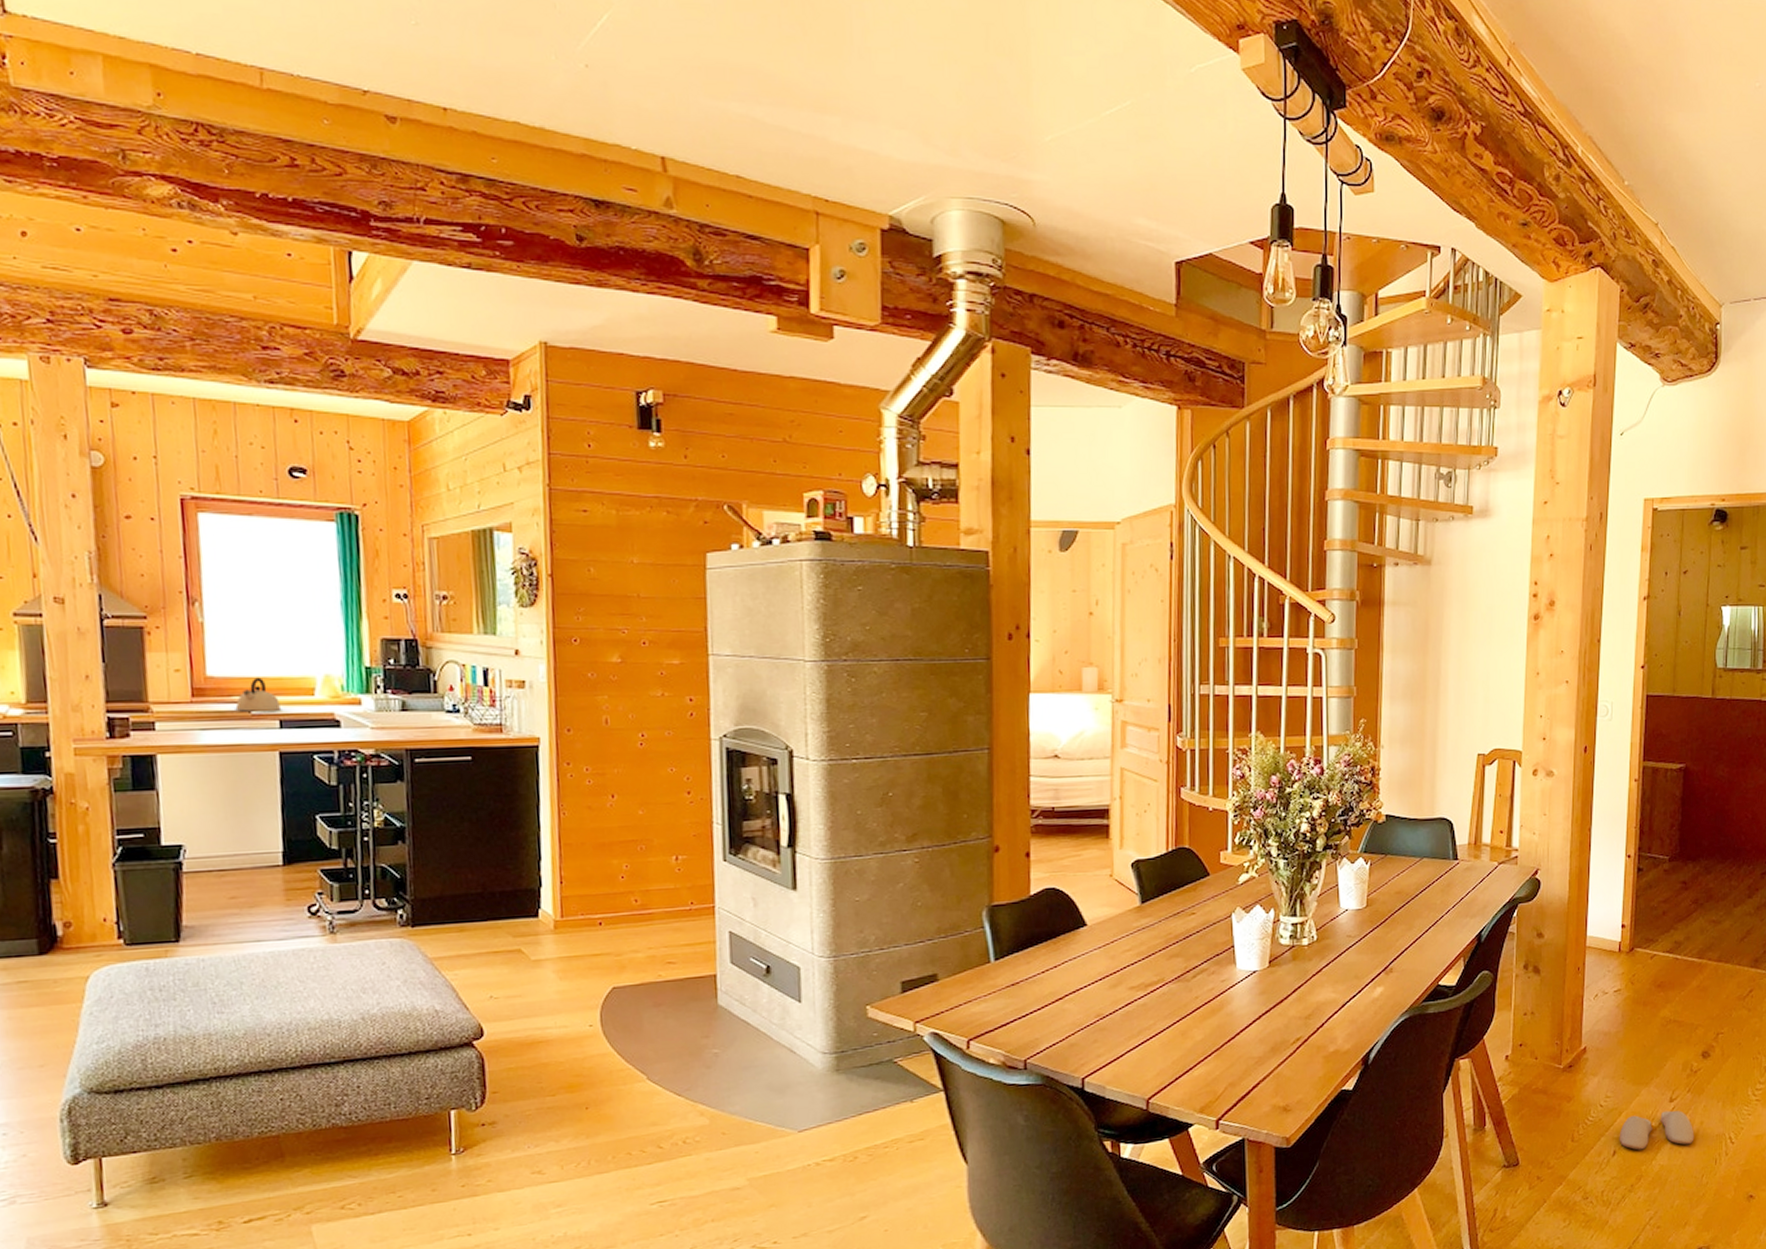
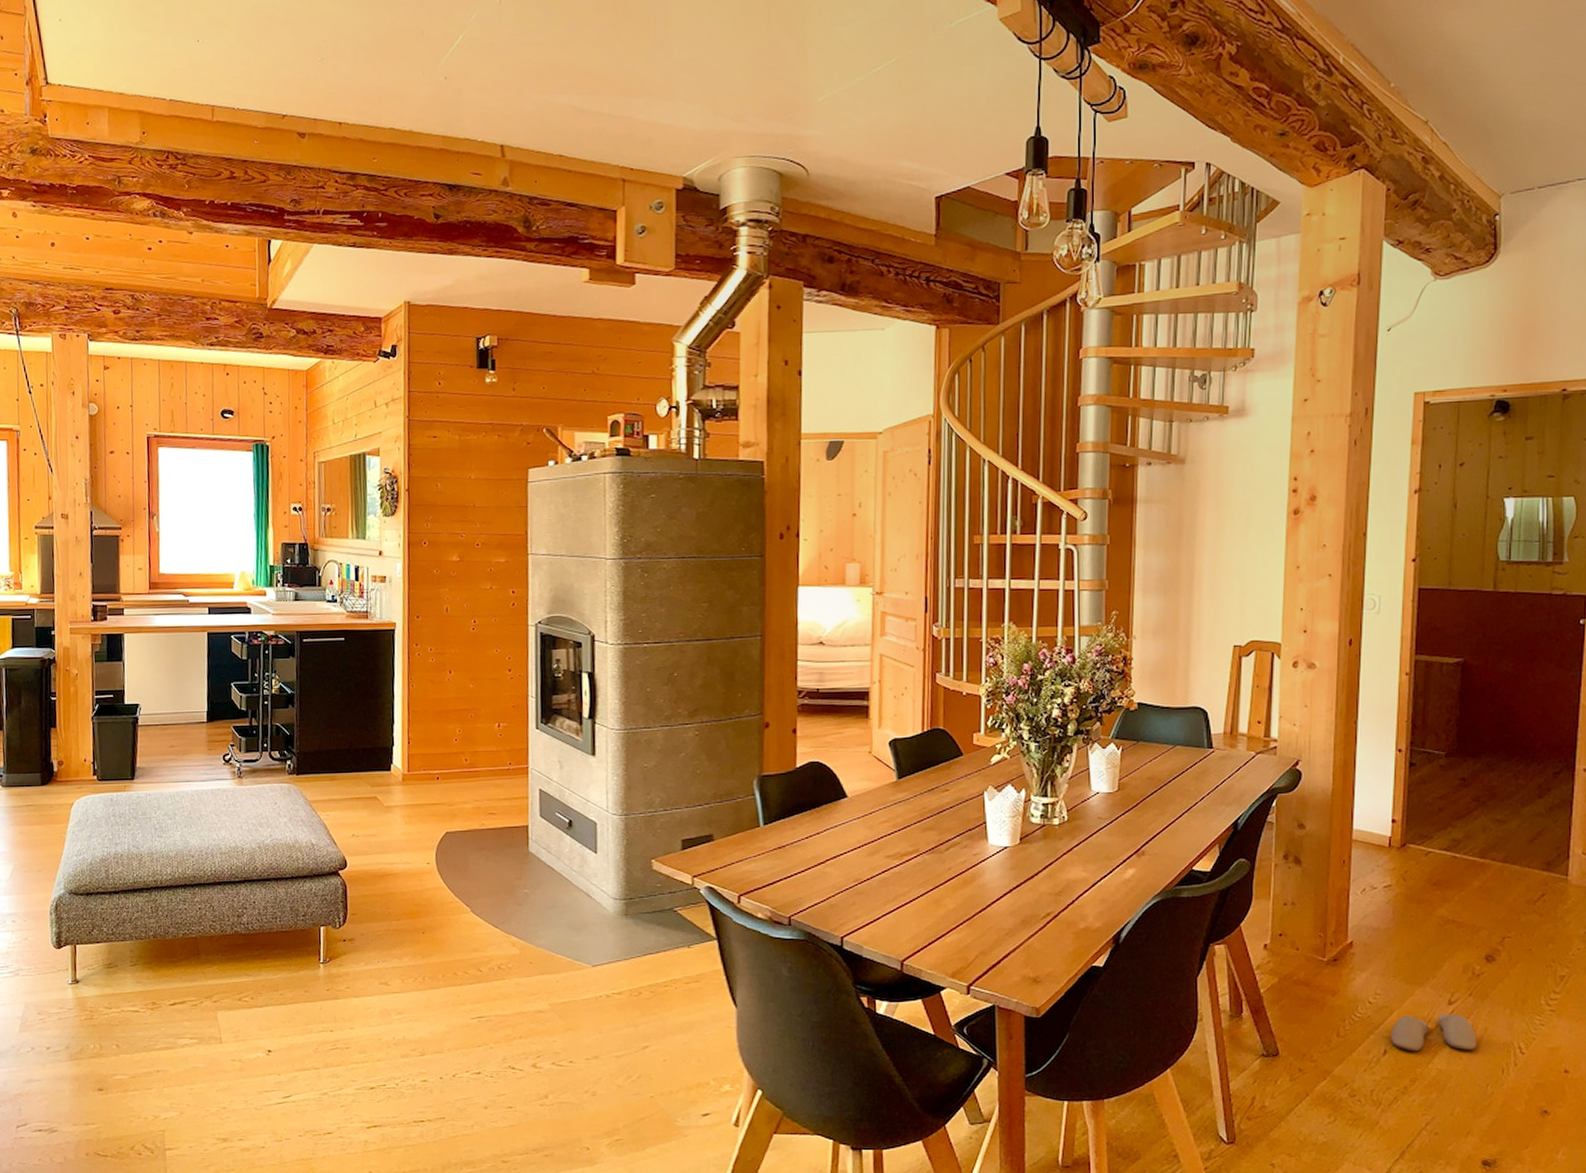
kettle: present [235,677,280,713] -> none [178,574,209,602]

